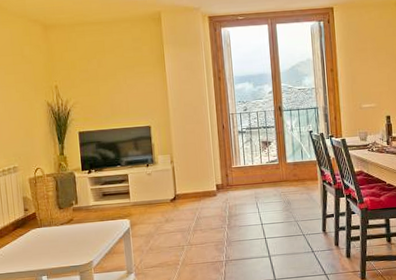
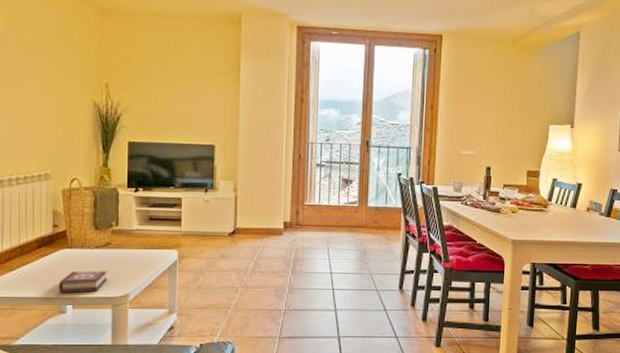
book: none [33,243,73,266] -> present [58,270,107,293]

